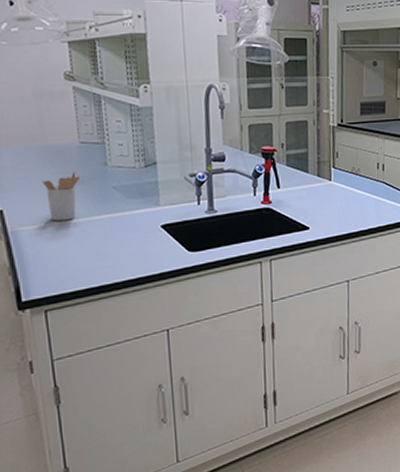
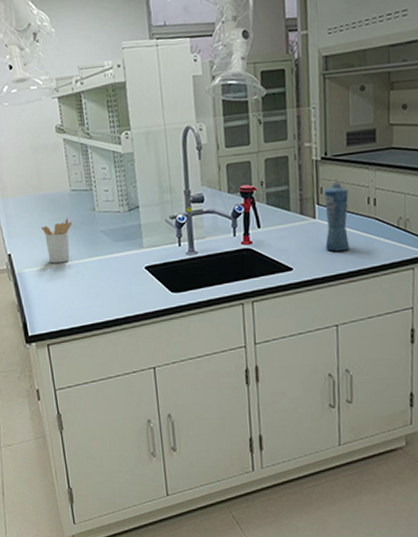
squeeze bottle: none [339,144,361,212] -> present [324,178,349,252]

